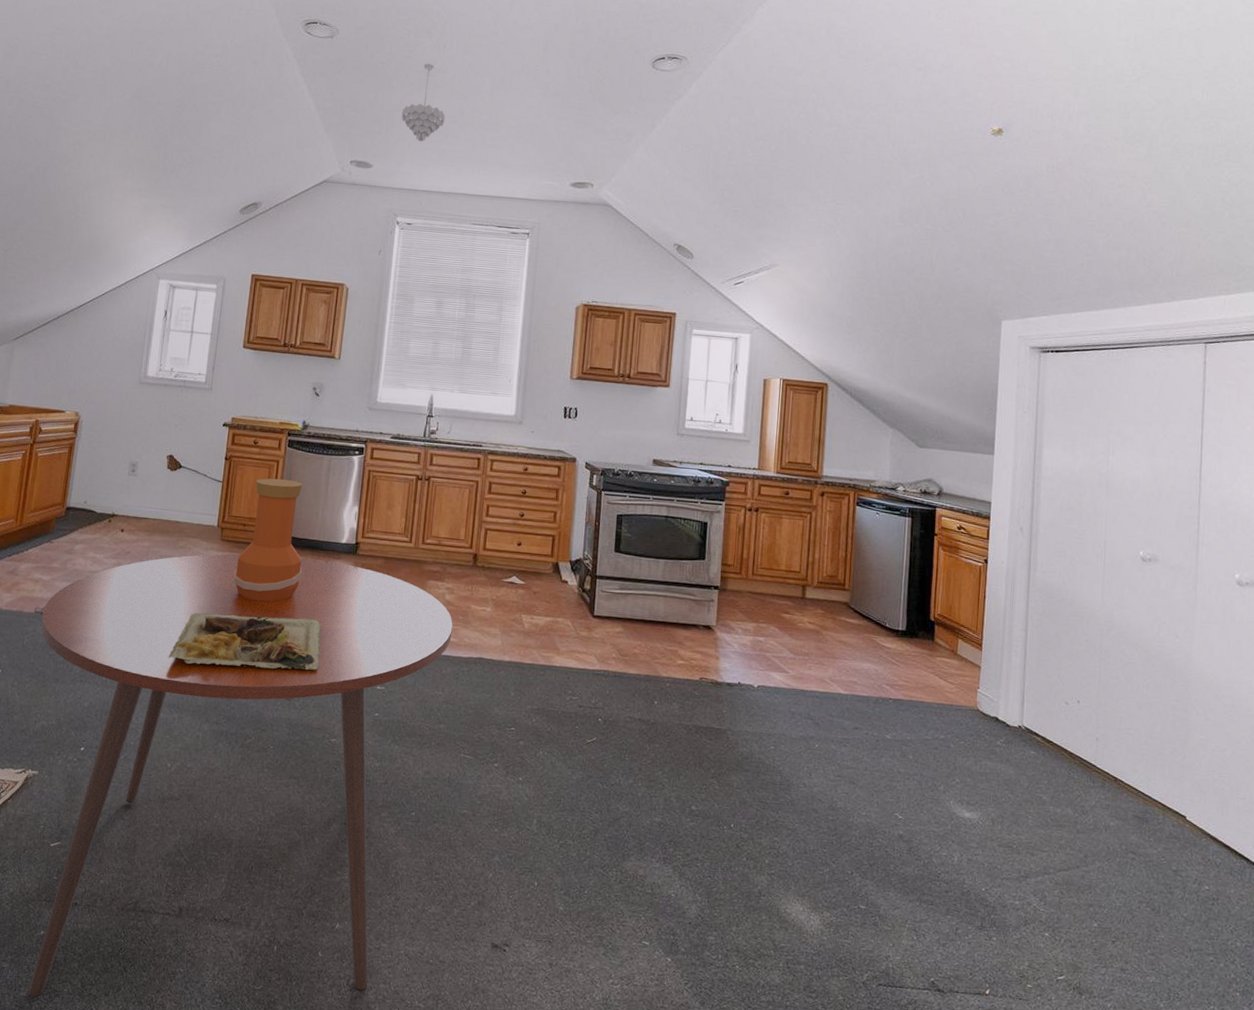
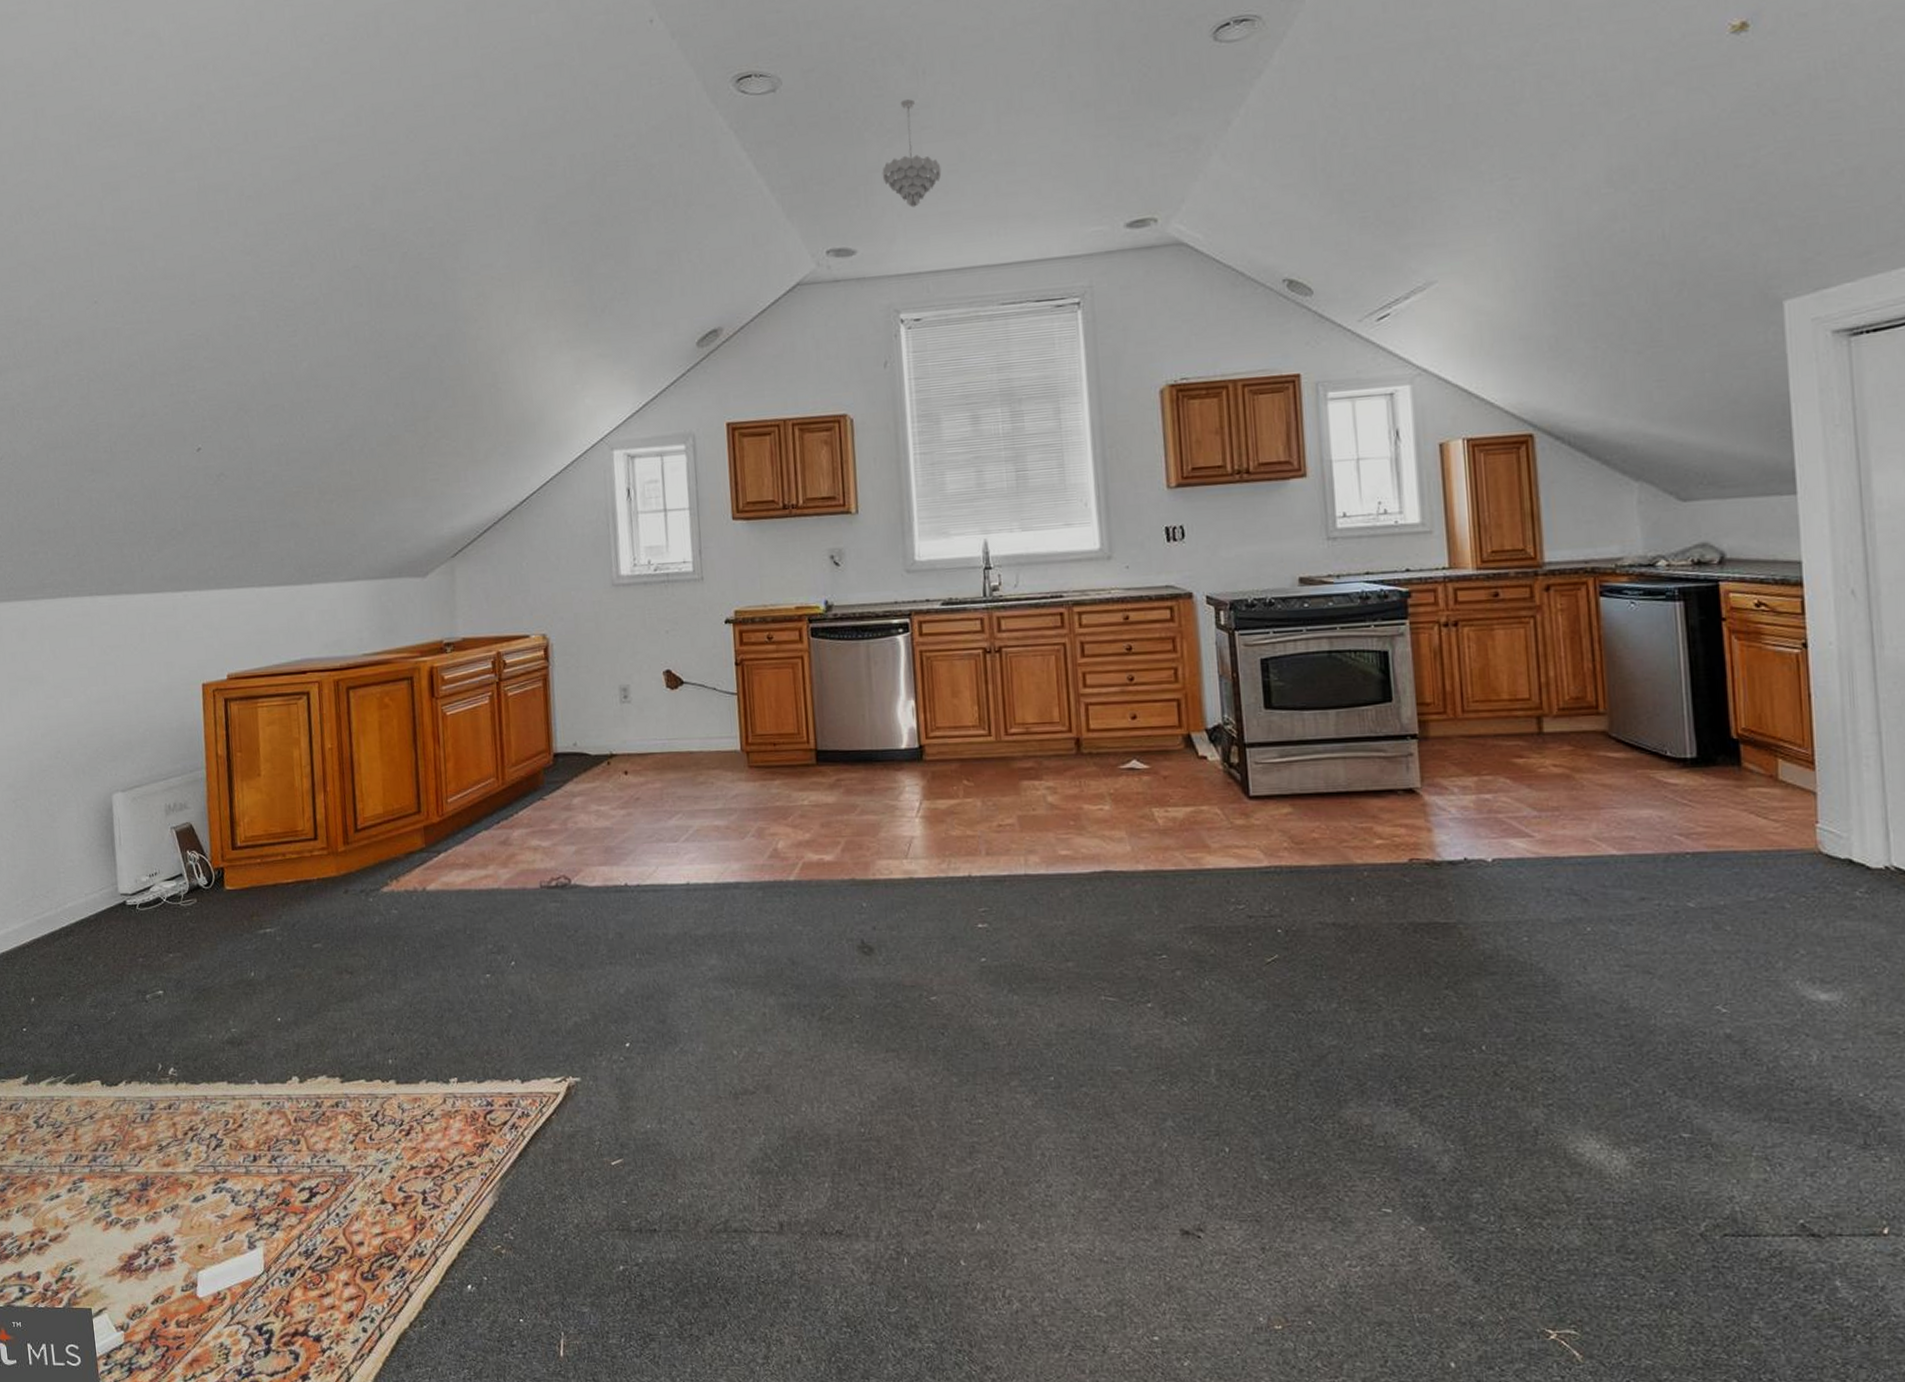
dining table: present [27,553,453,998] -> none [549,774,1064,1344]
food plate: present [168,612,322,670] -> none [709,849,900,926]
vase: present [233,478,303,602] -> none [772,678,858,837]

